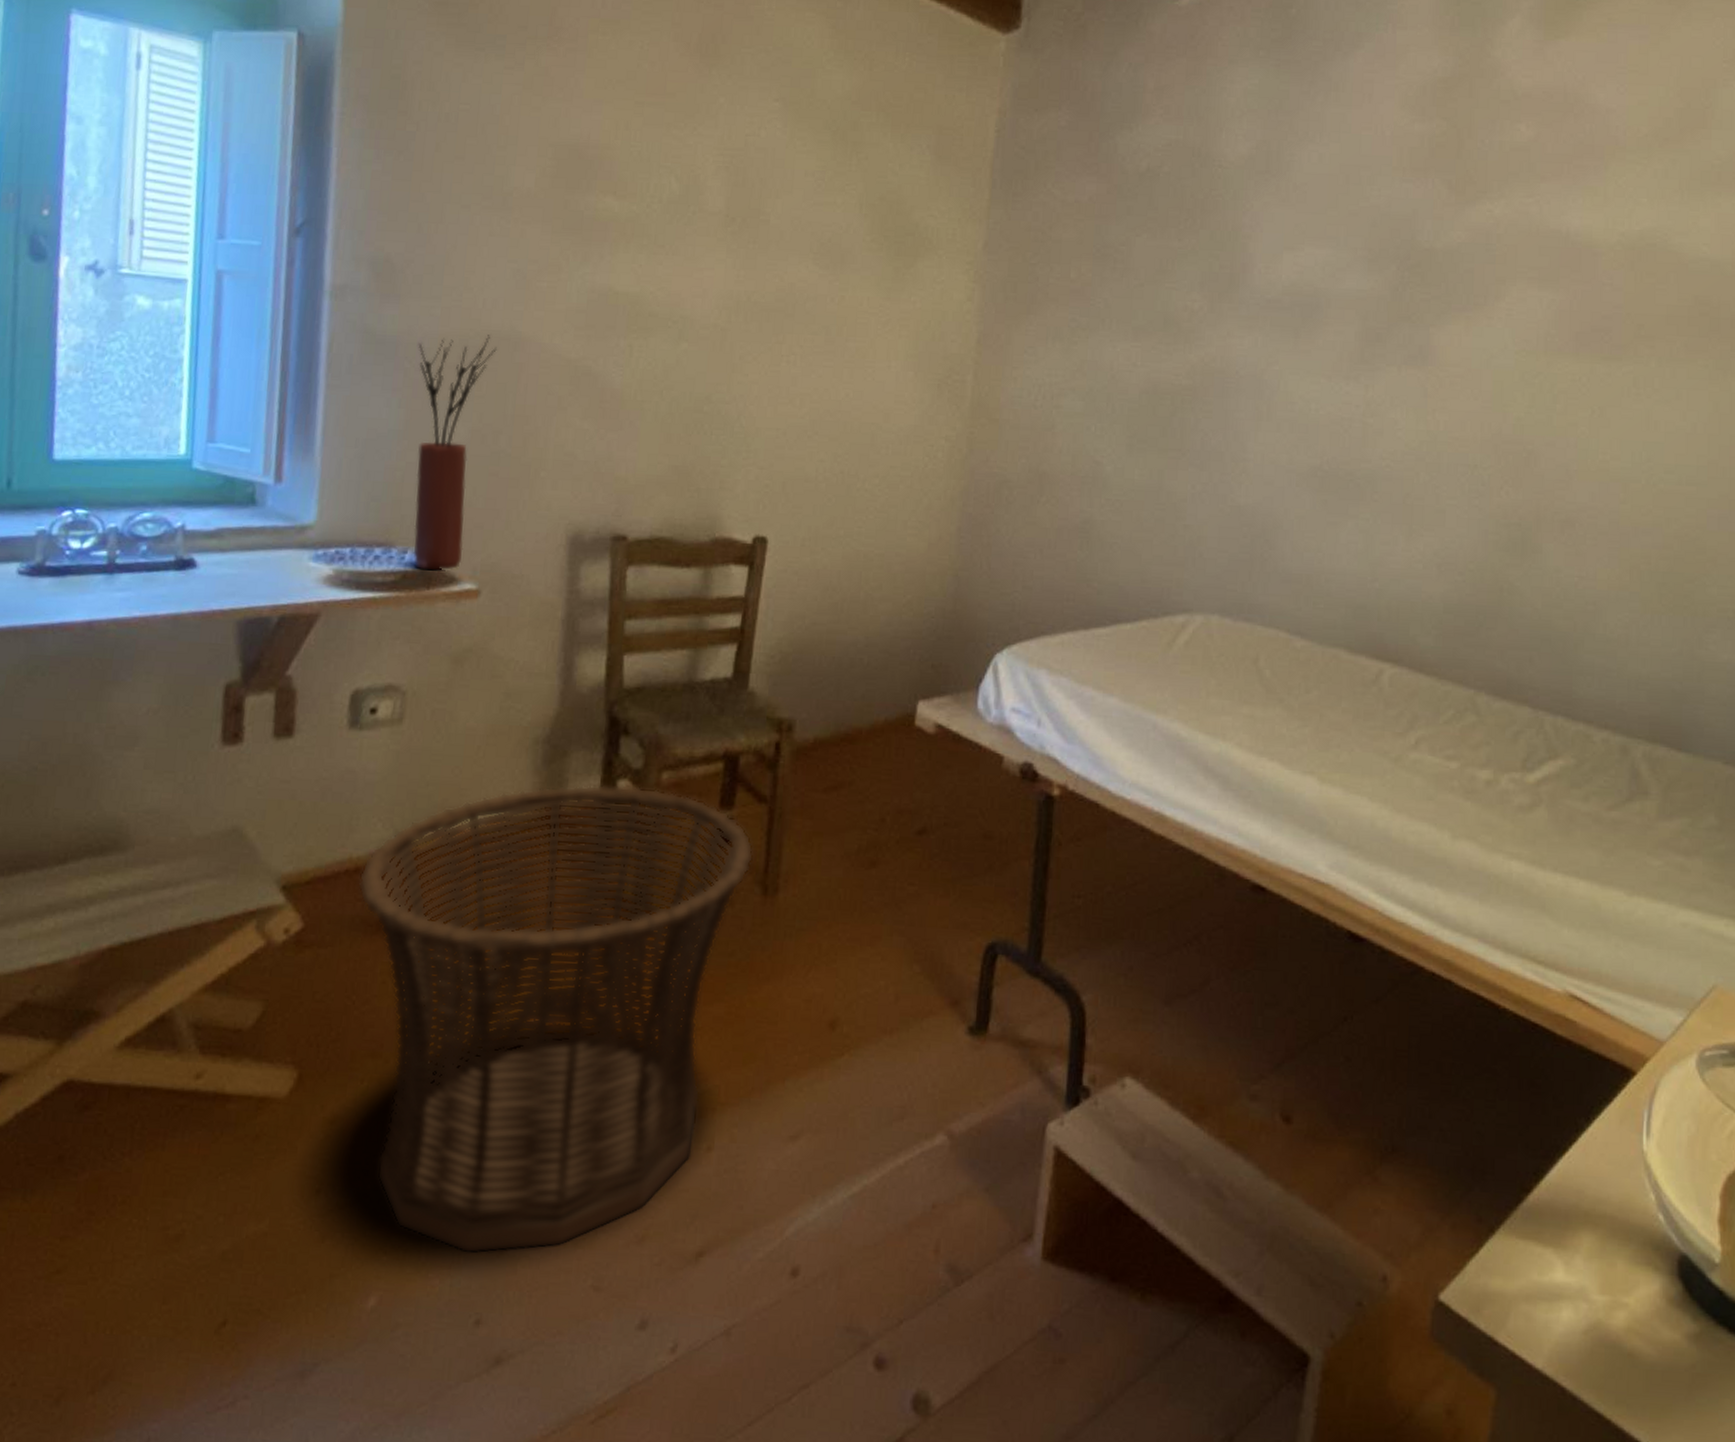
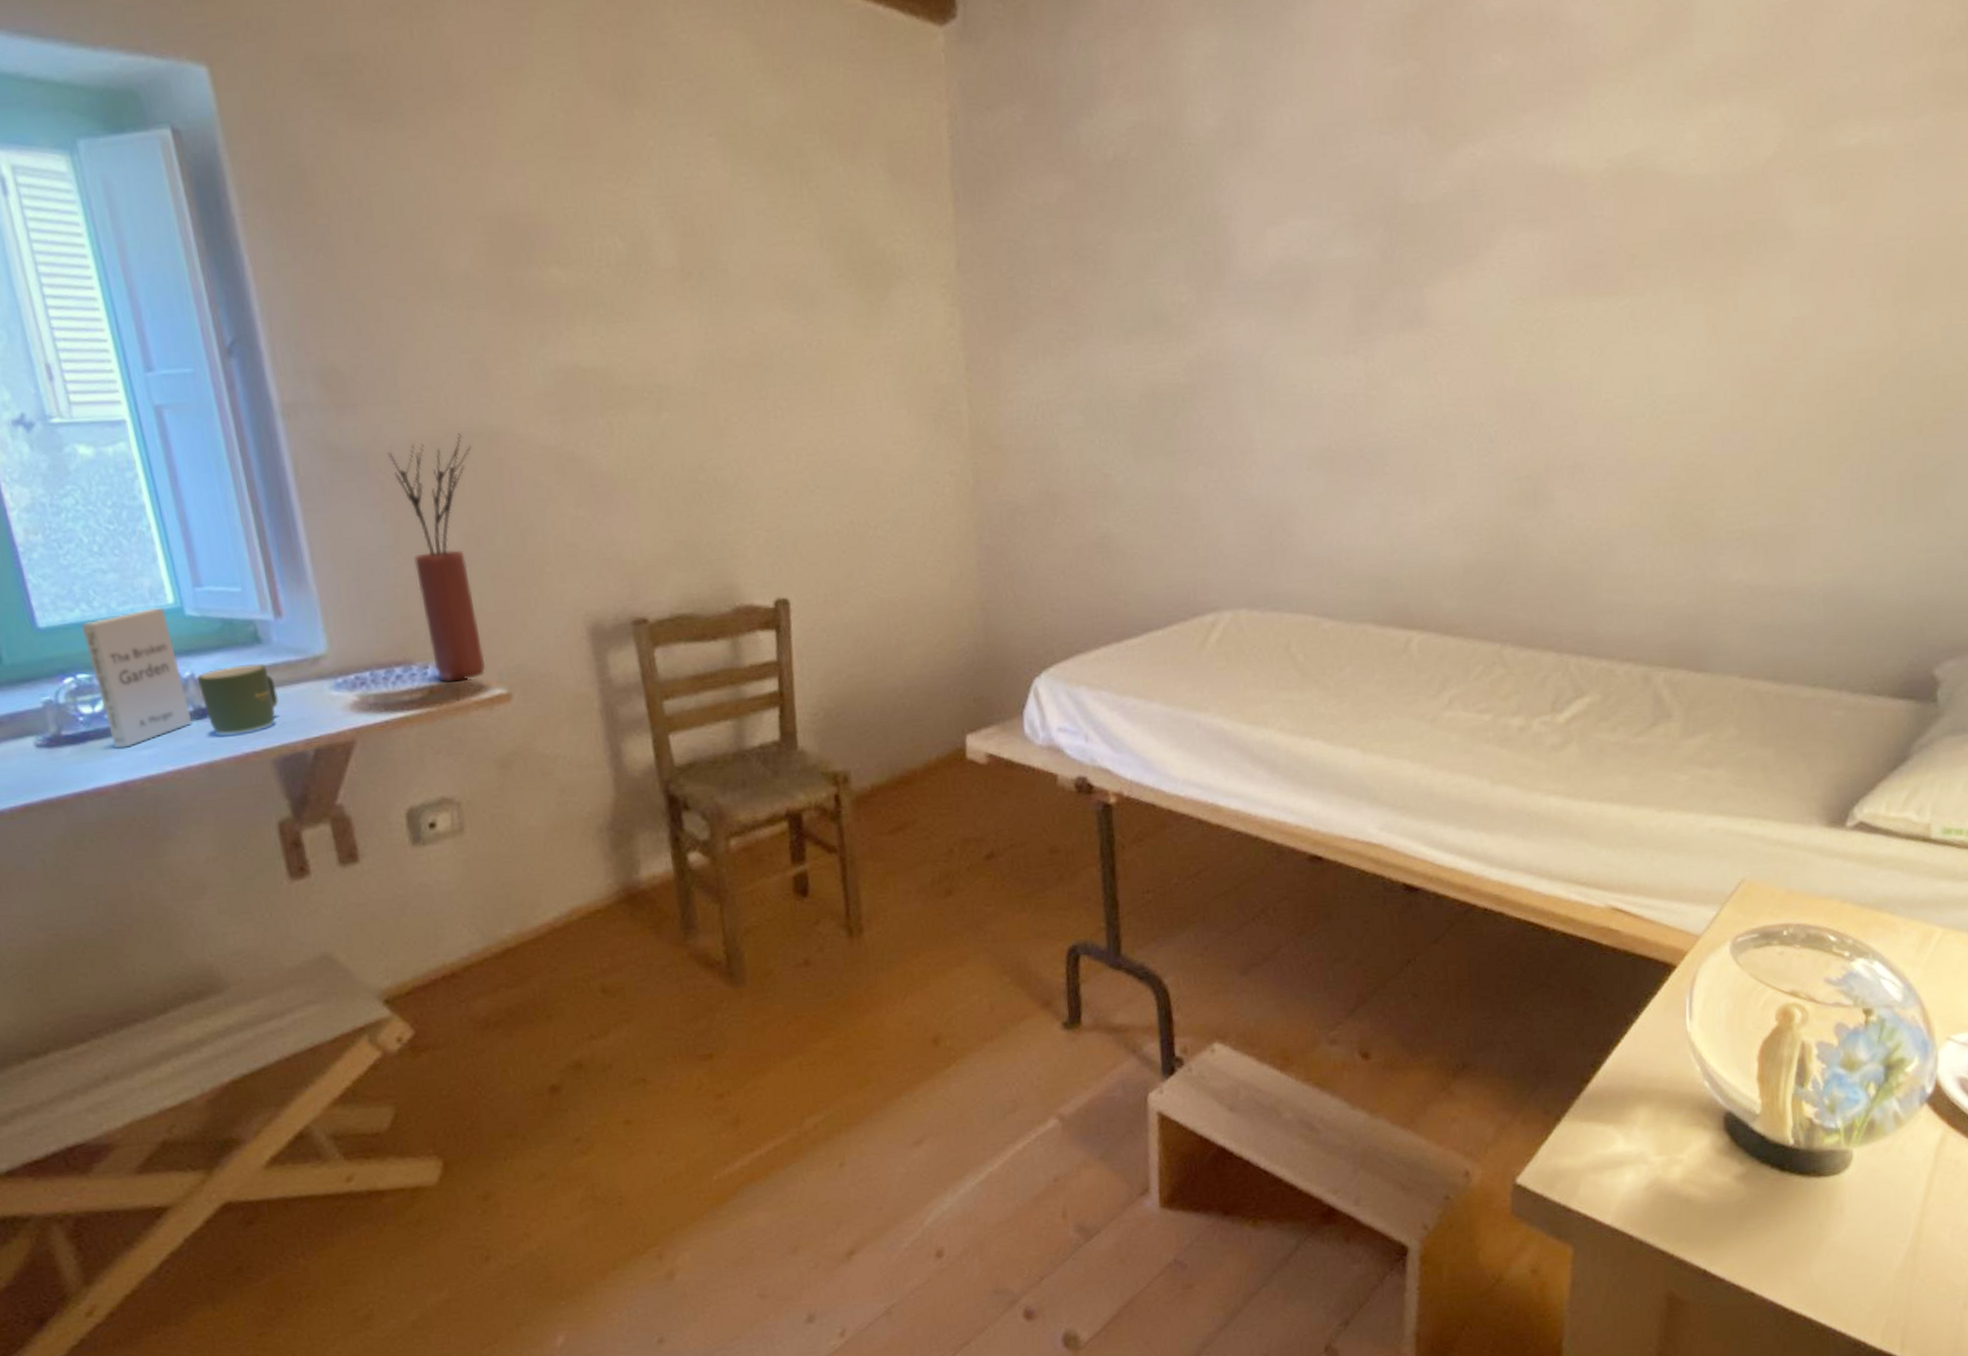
book: none [90,456,174,587] -> present [81,607,193,749]
mug: none [185,523,259,591] -> present [197,664,278,736]
basket: present [358,784,754,1254] -> none [456,855,834,1287]

